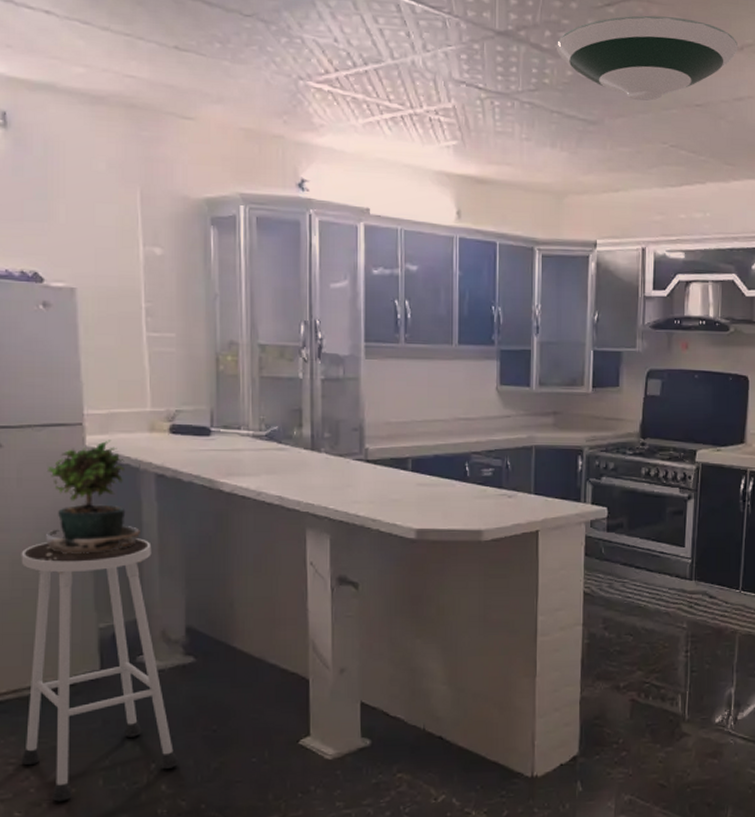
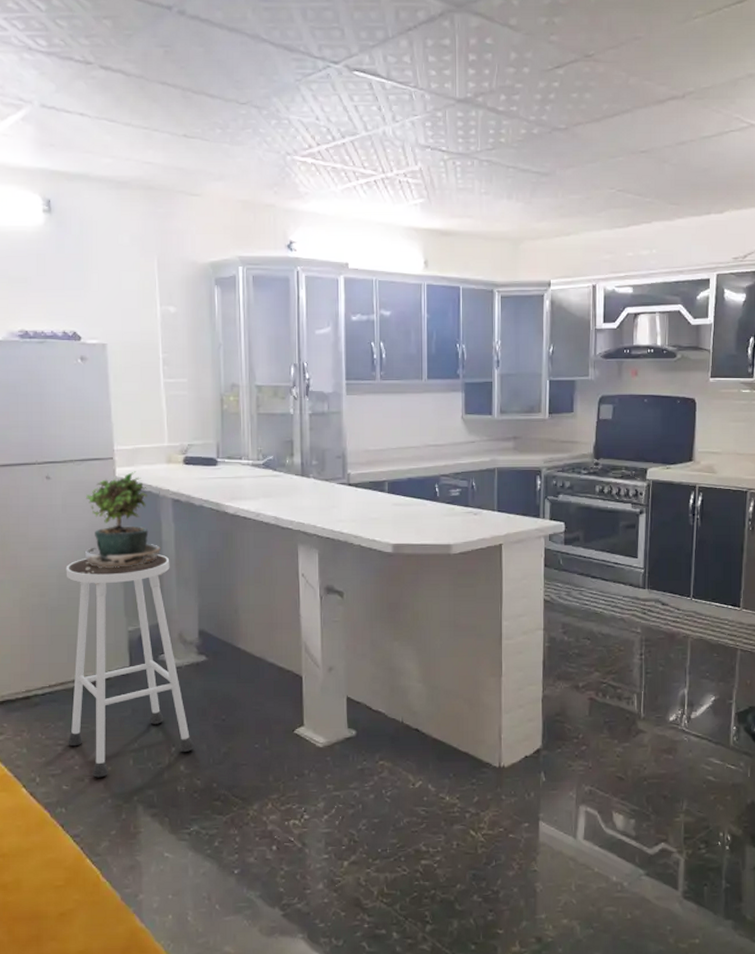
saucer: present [556,15,739,102] -> none [510,73,680,152]

